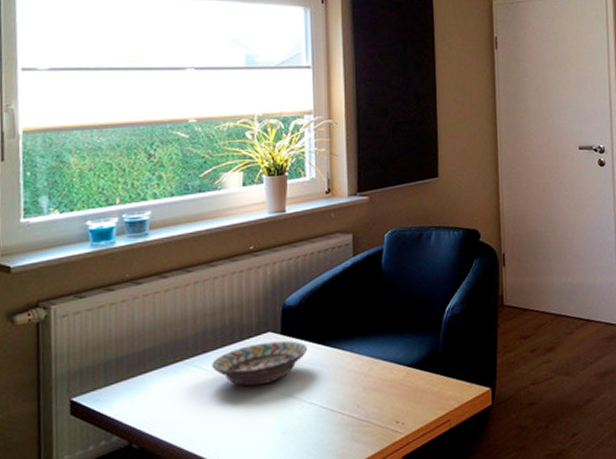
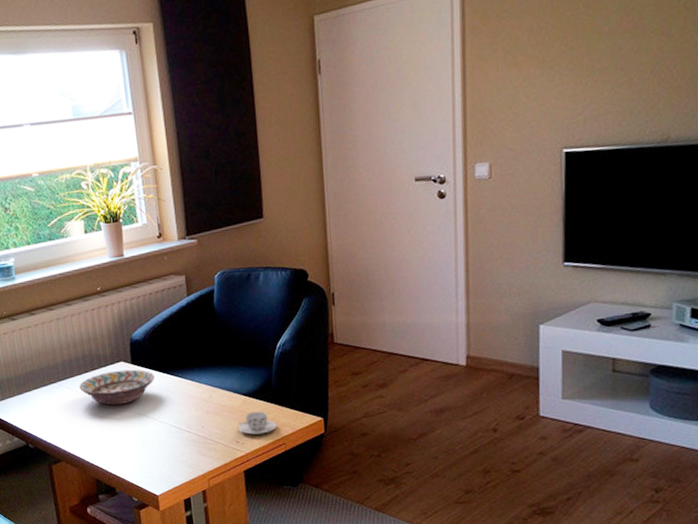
teacup: none [399,383,441,412] -> present [238,411,277,435]

